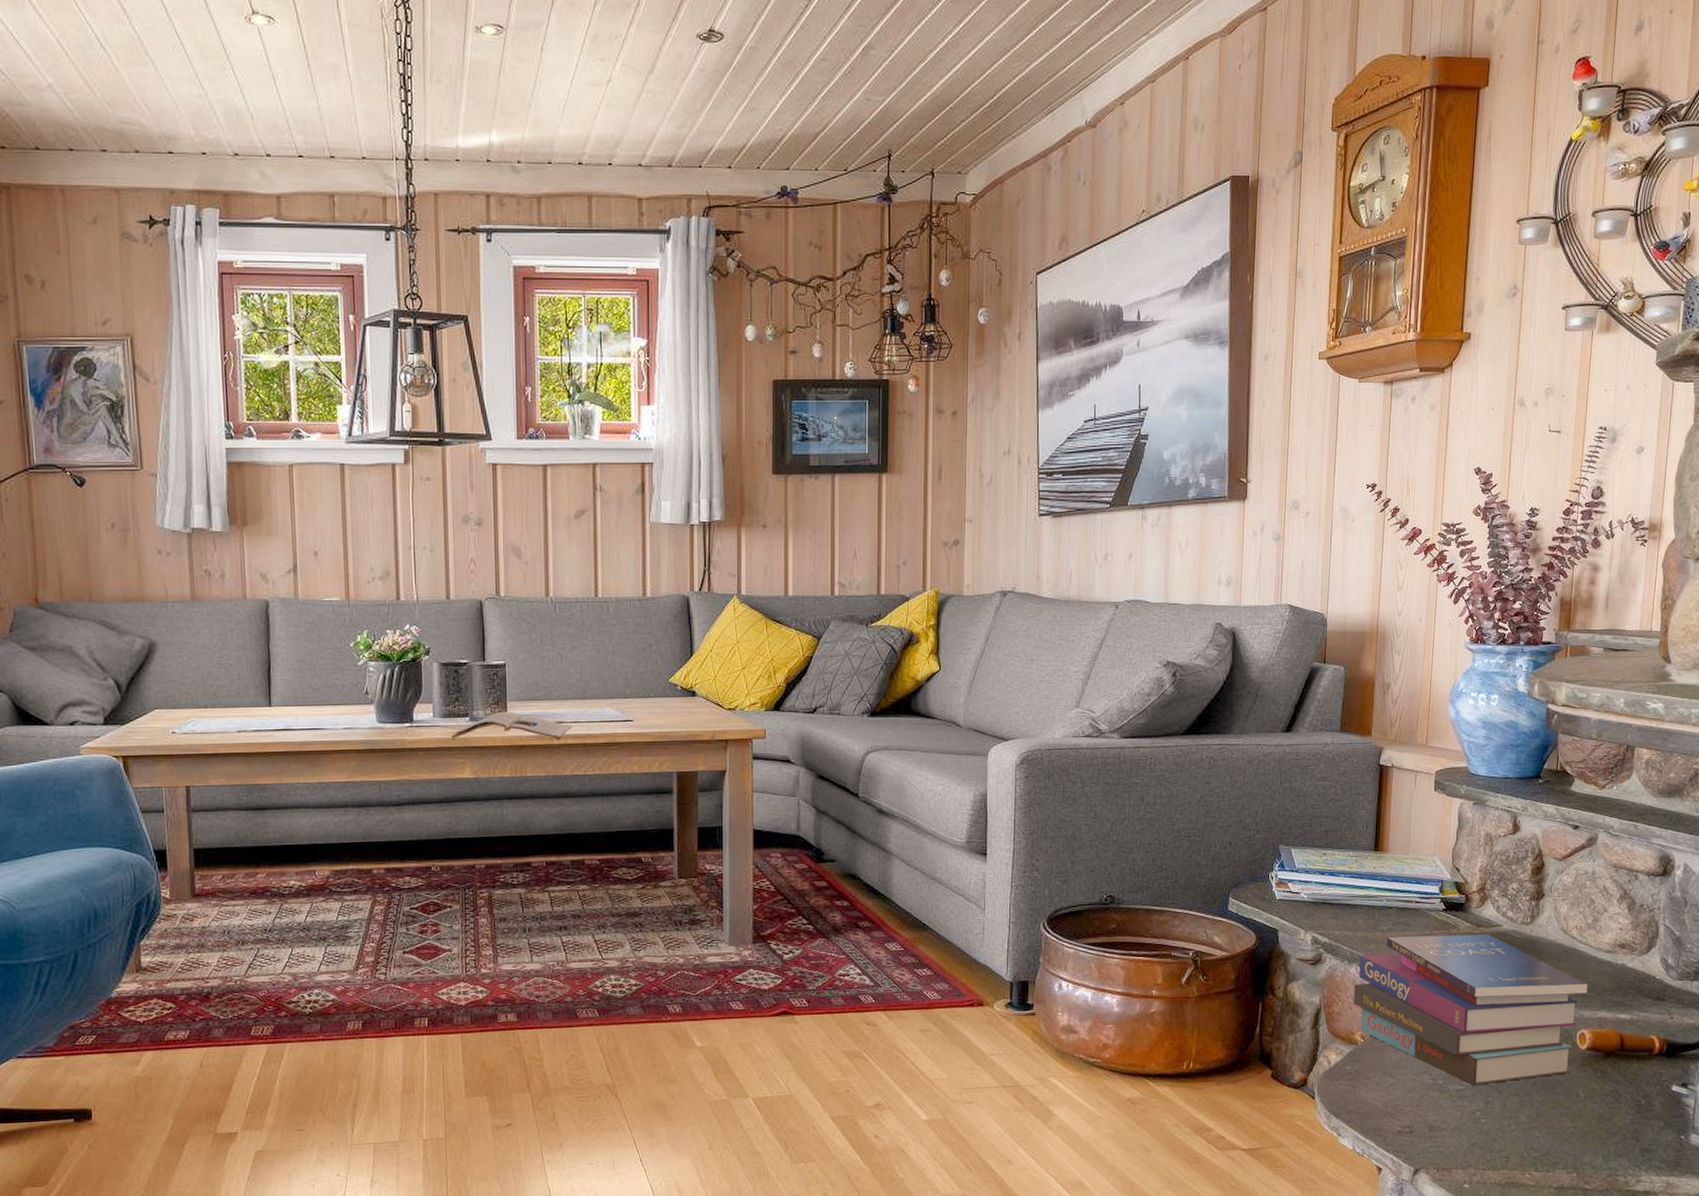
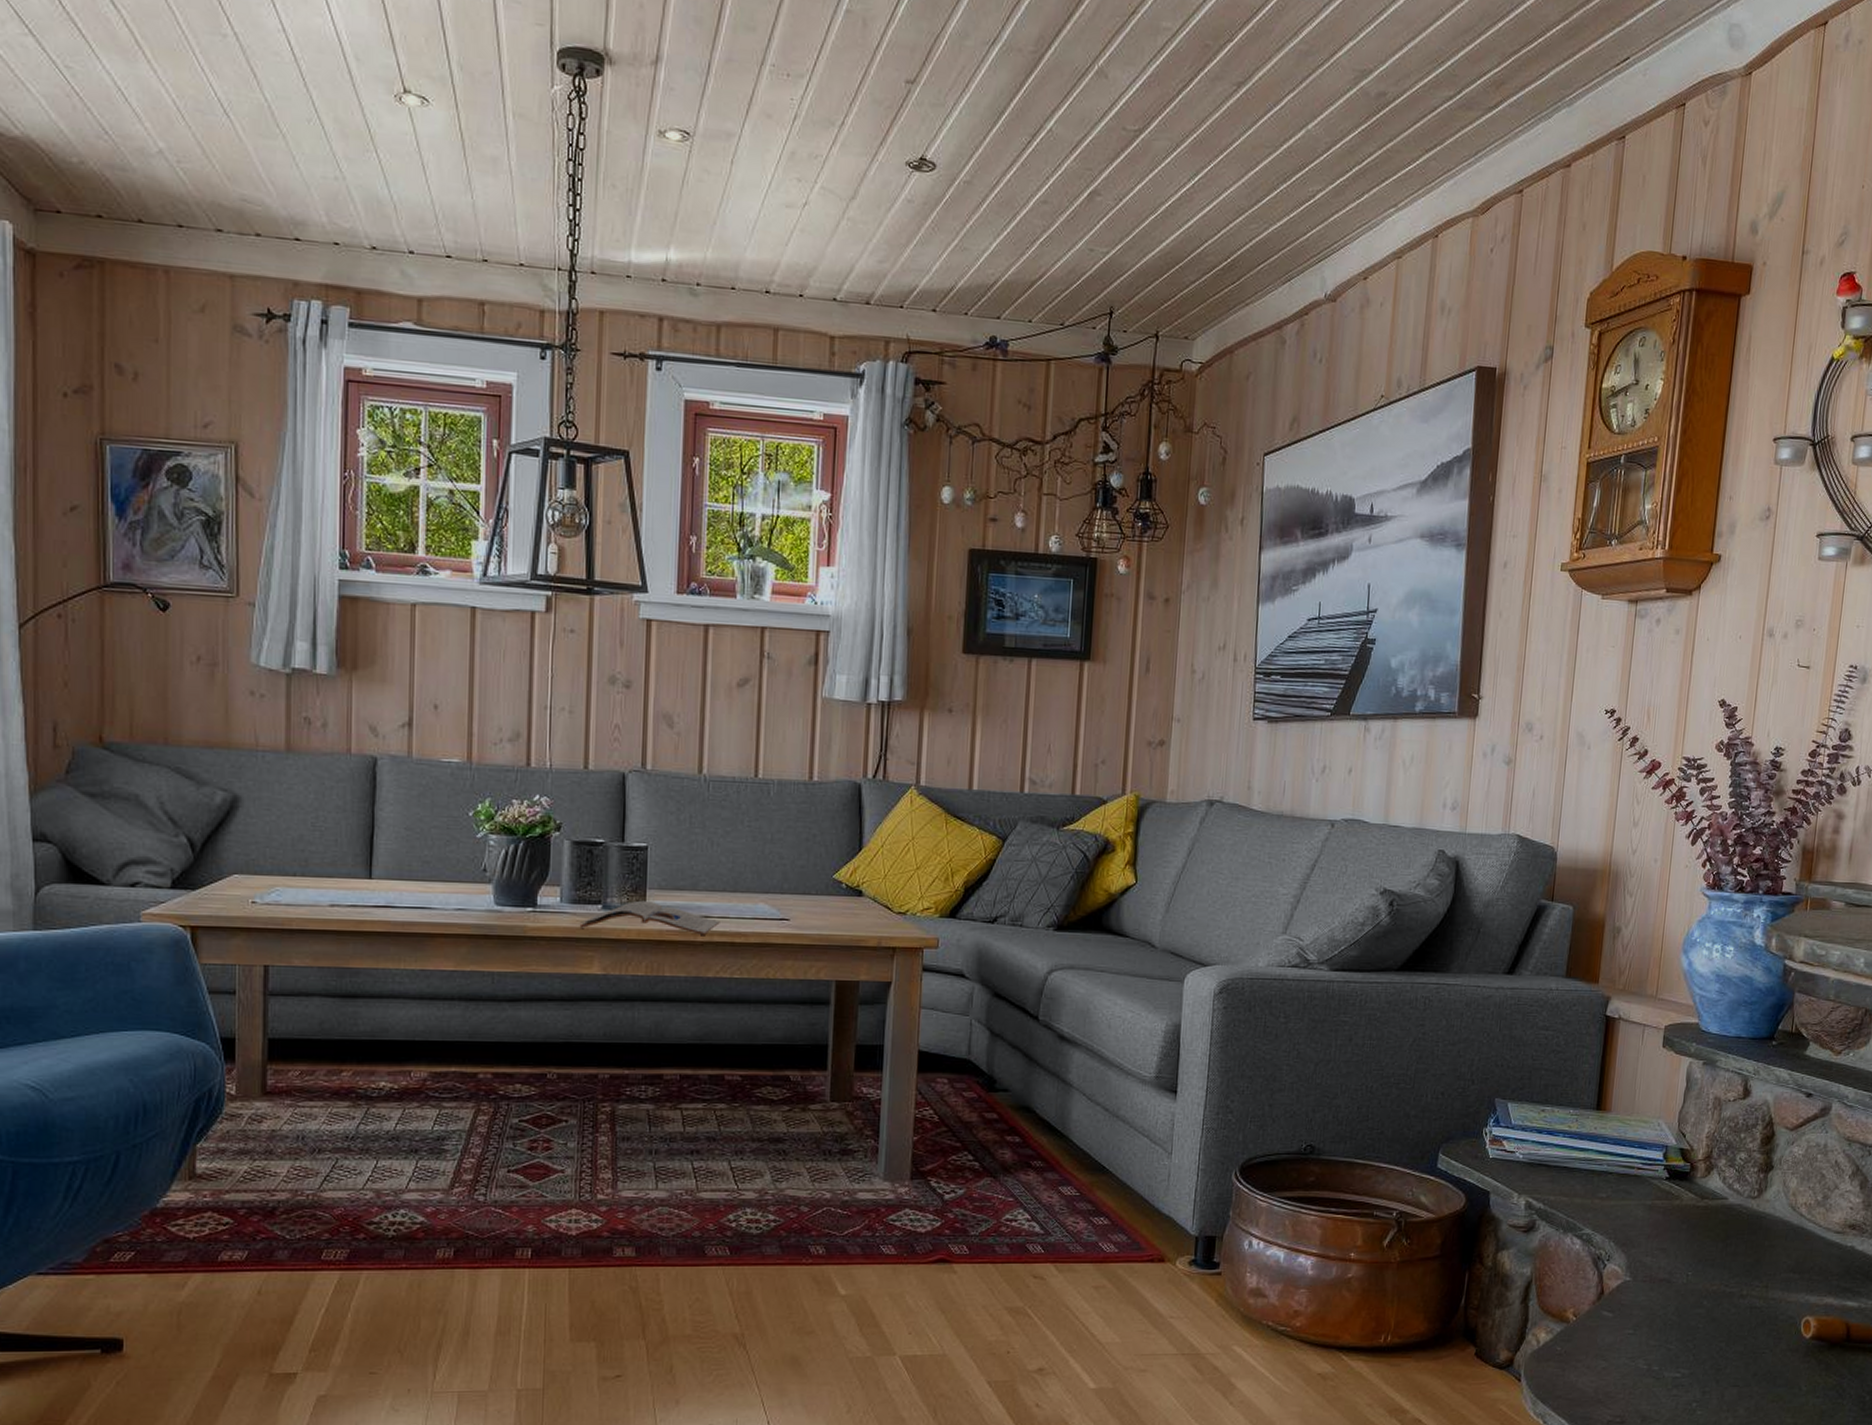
books: present [1353,933,1588,1086] -> none [1567,1206,1816,1373]

